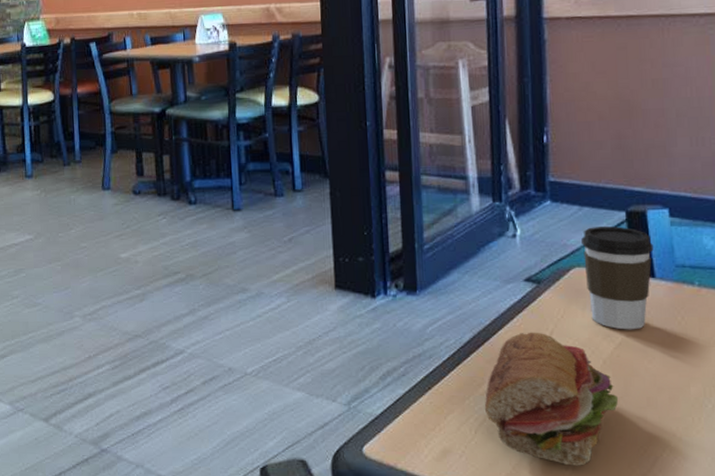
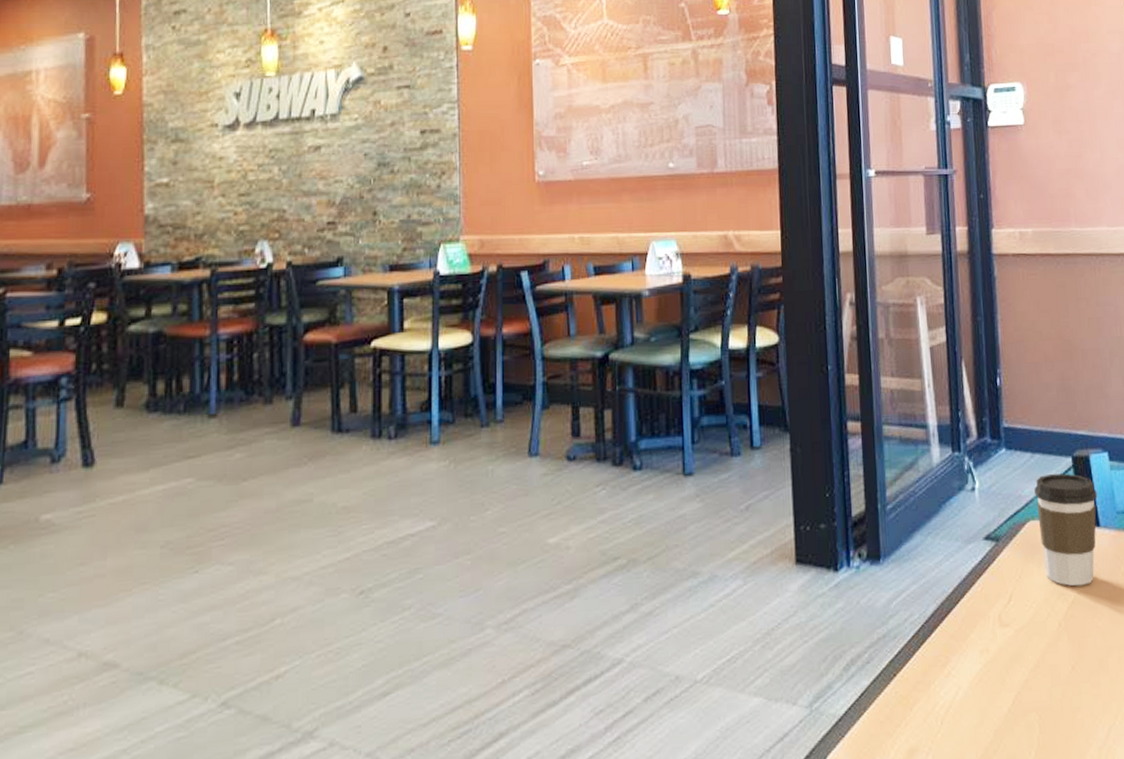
sandwich: present [484,332,619,466] -> none [949,596,1074,749]

